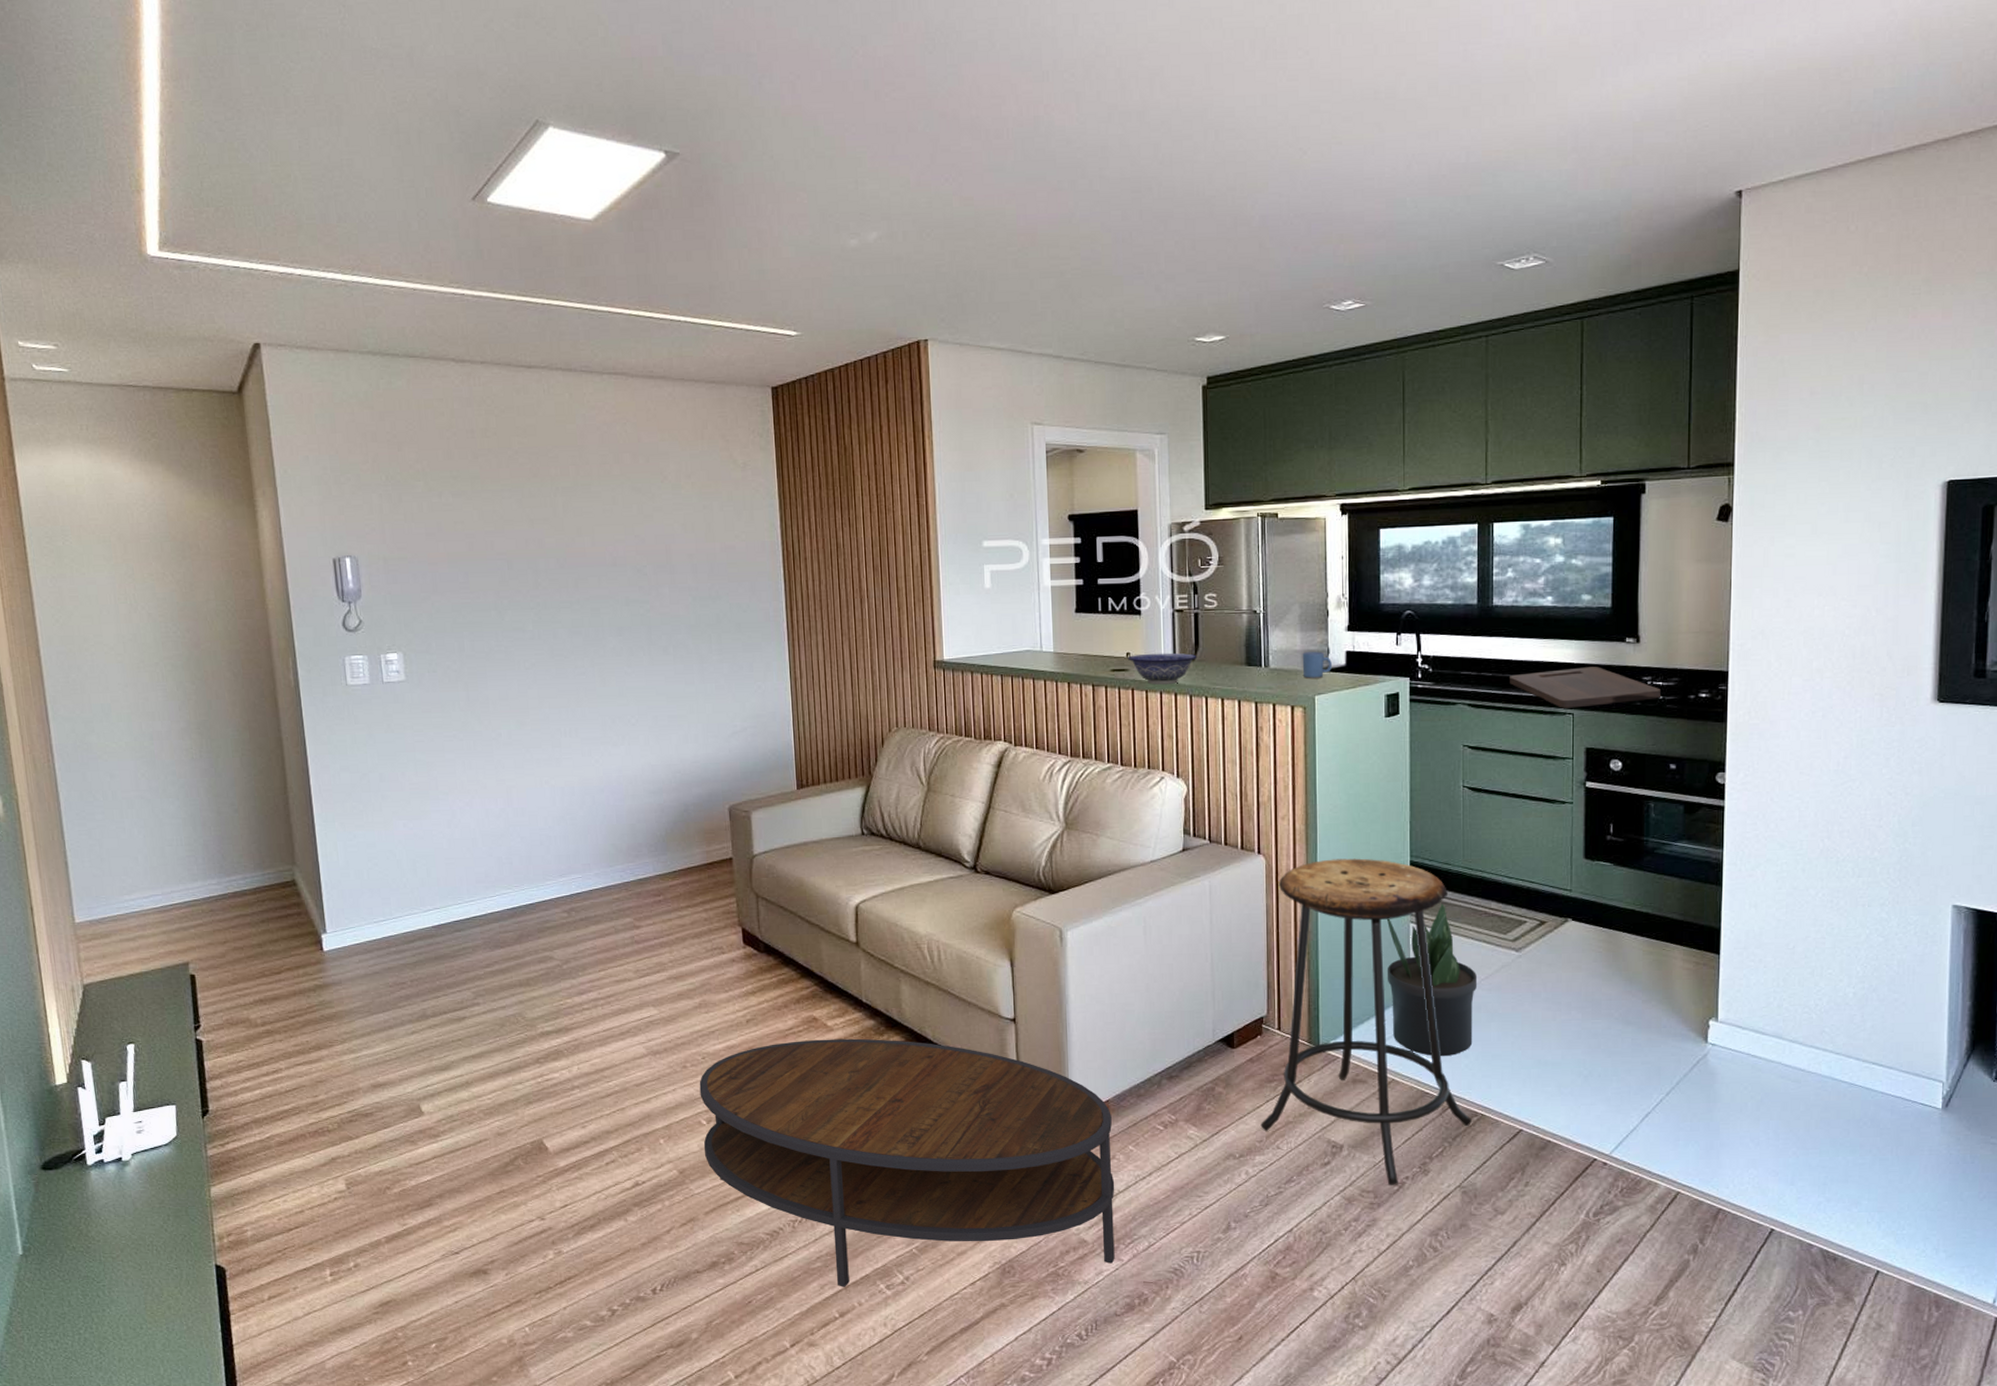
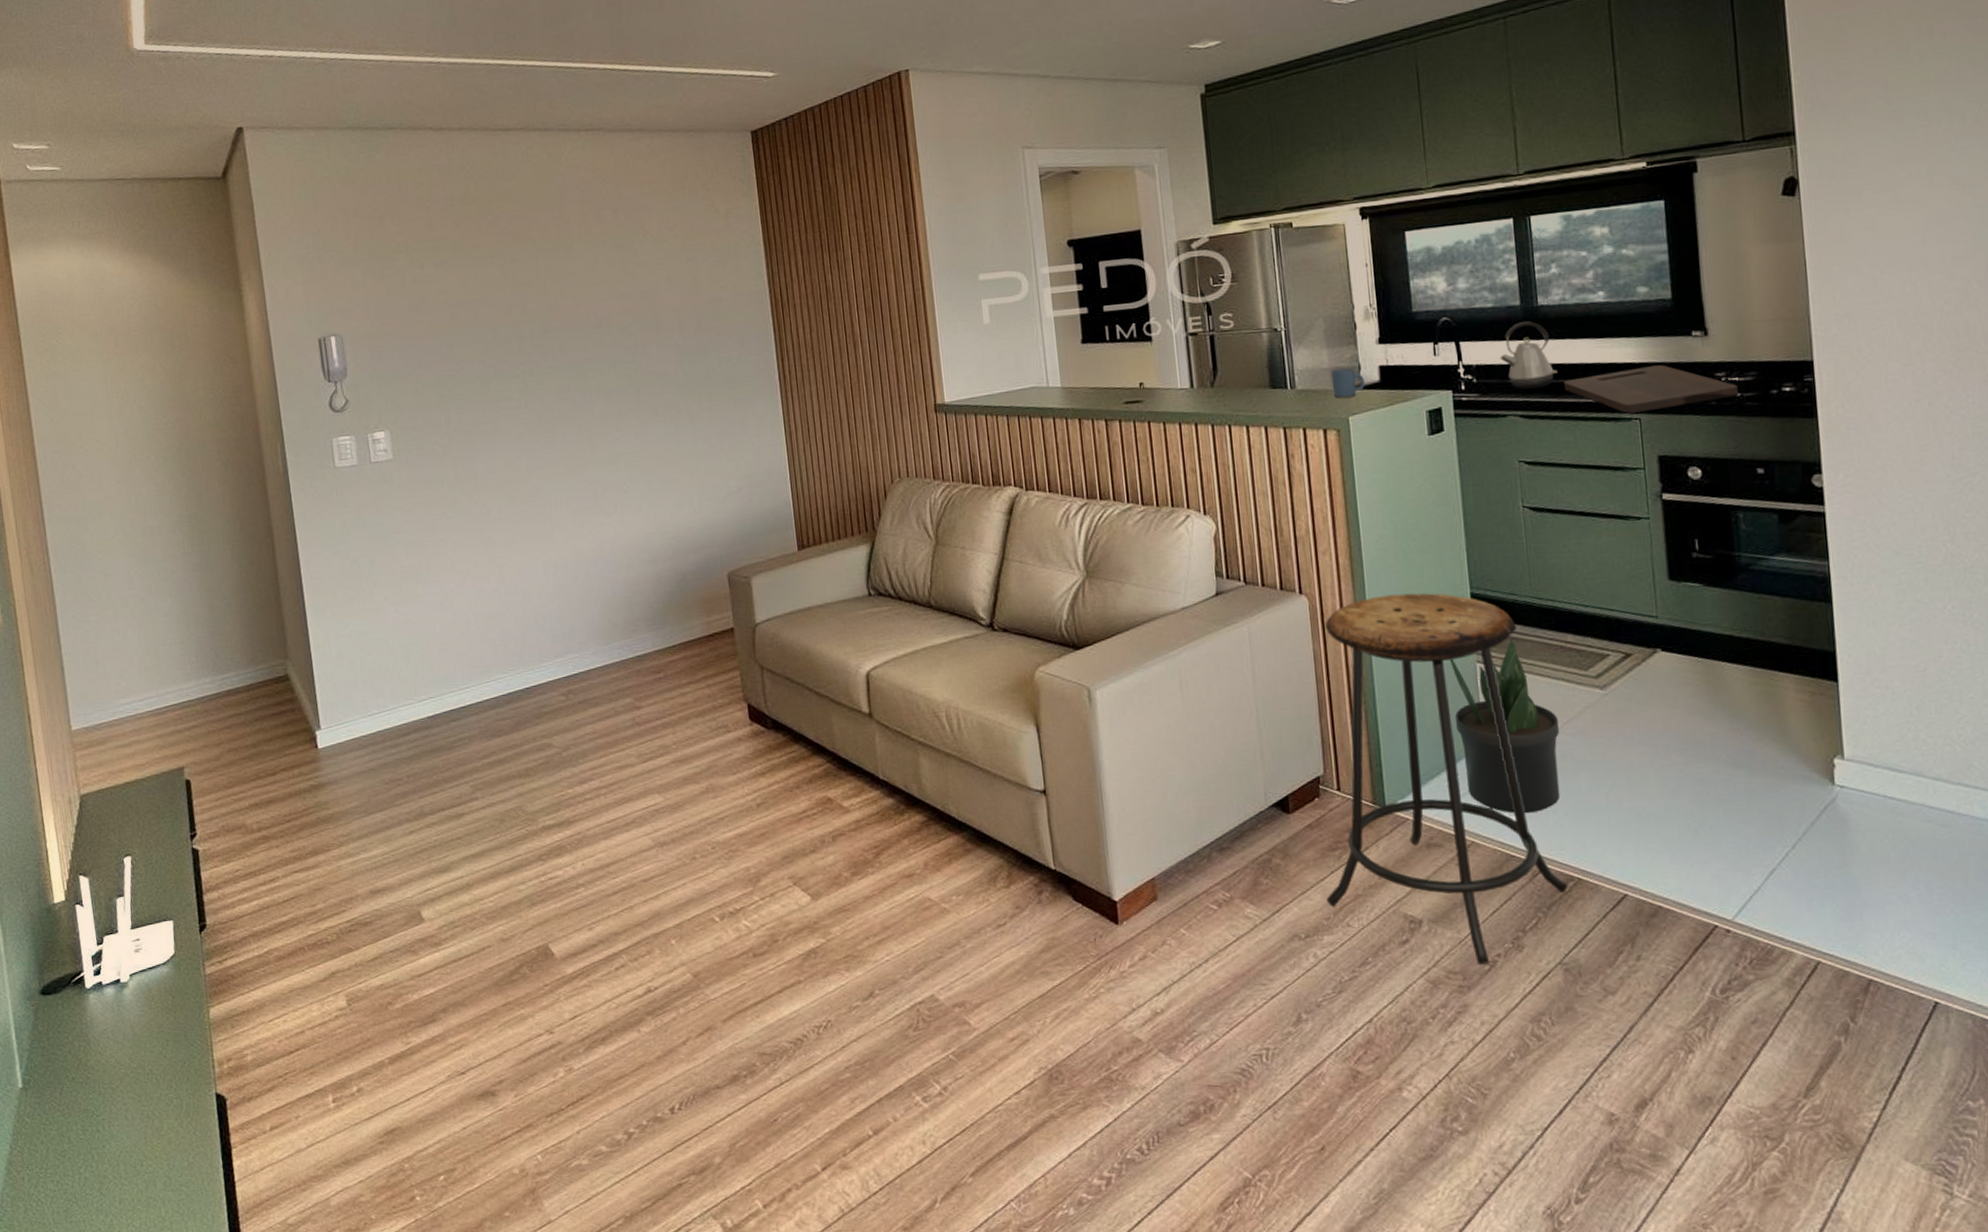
coffee table: present [699,1038,1115,1287] -> none [710,819,1174,1101]
decorative bowl: present [1128,653,1198,686] -> none [1141,379,1217,416]
kettle: none [1454,619,1505,682] -> present [1499,321,1558,390]

